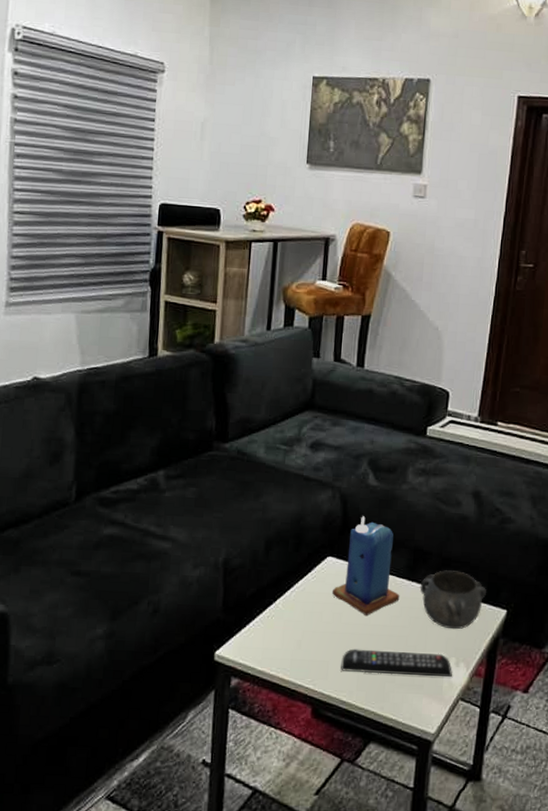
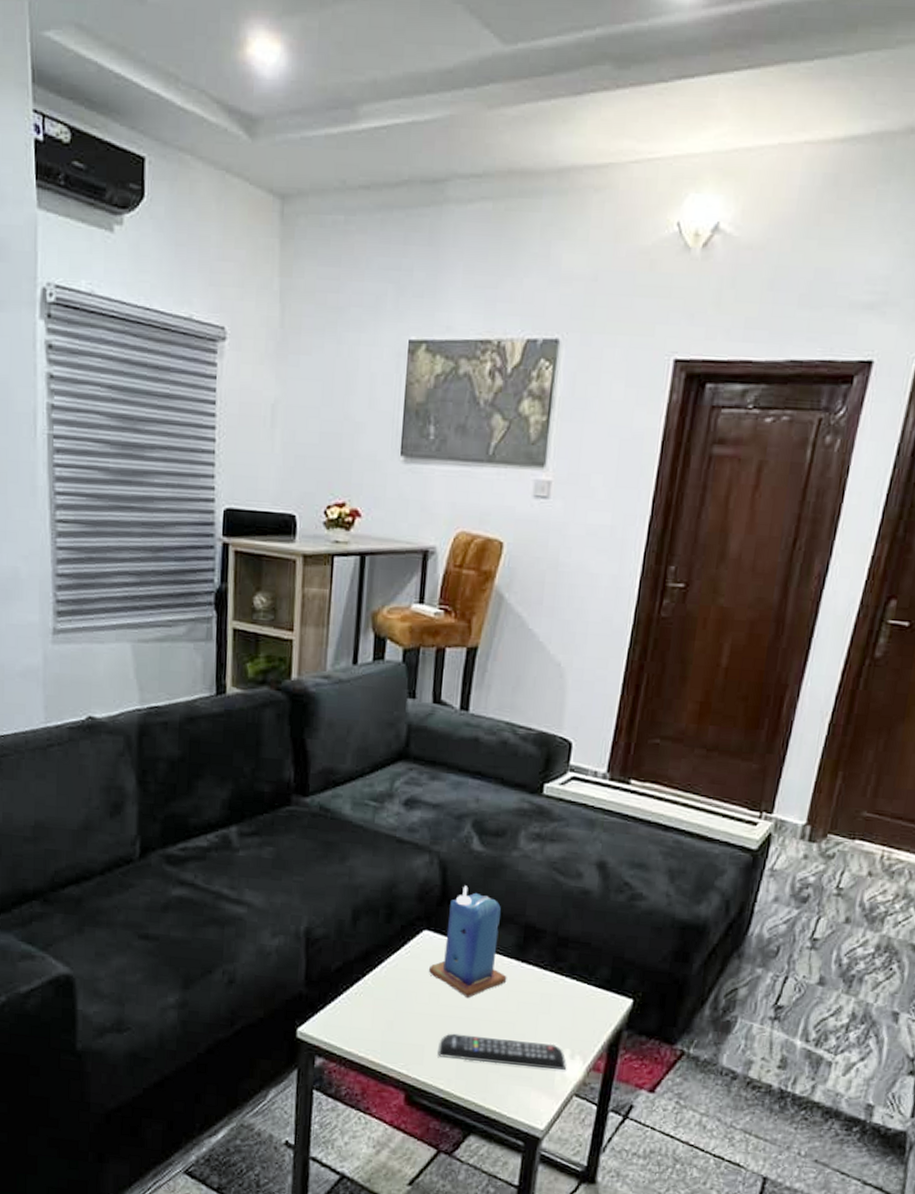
decorative bowl: present [420,570,486,630] -> none [530,951,610,1019]

